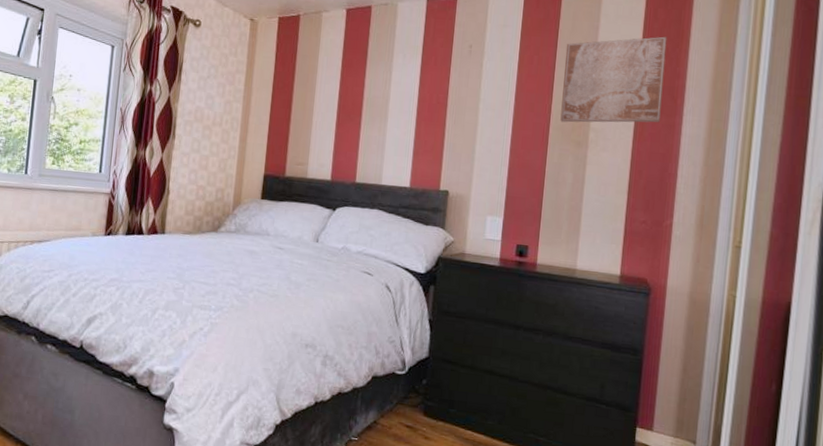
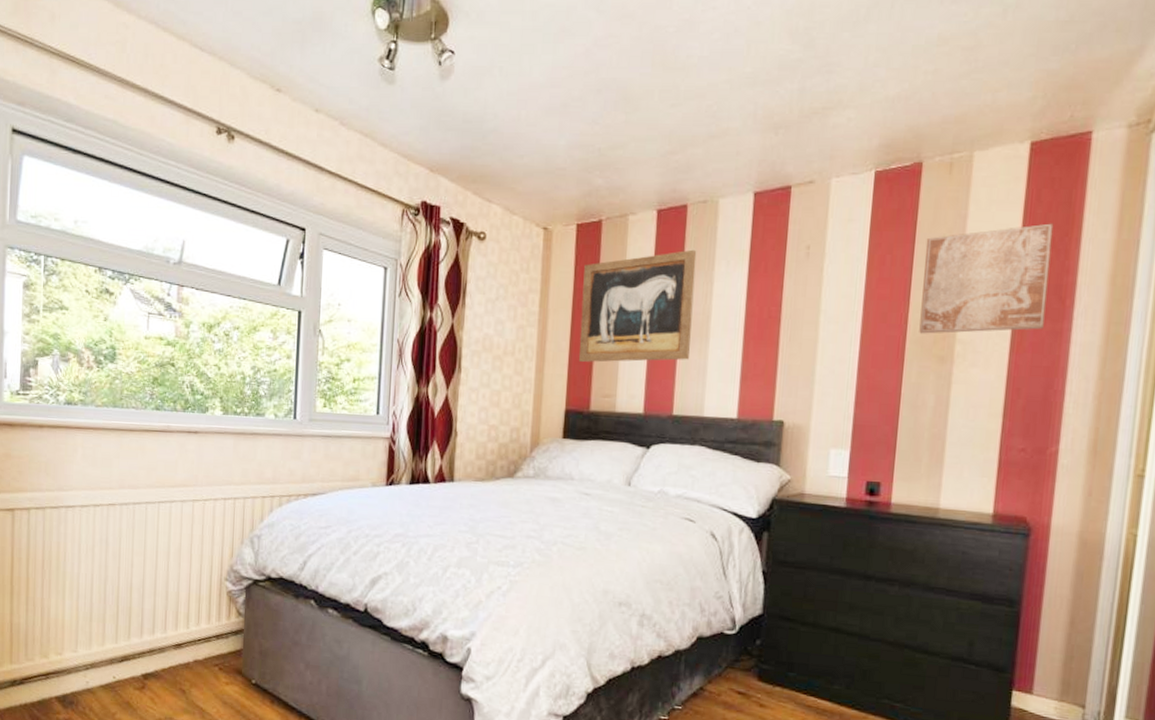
wall art: none [277,43,379,136] -> present [579,249,697,362]

